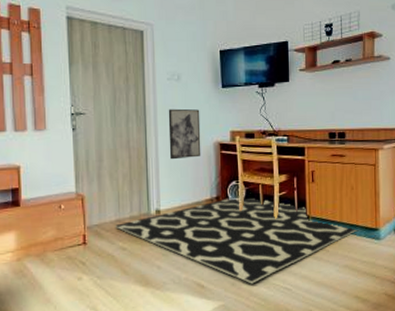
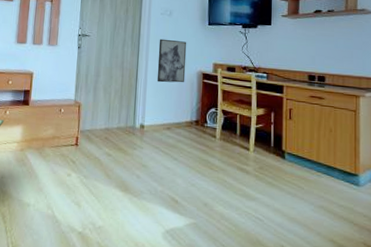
rug: present [115,197,357,284] -> none [104,123,335,208]

